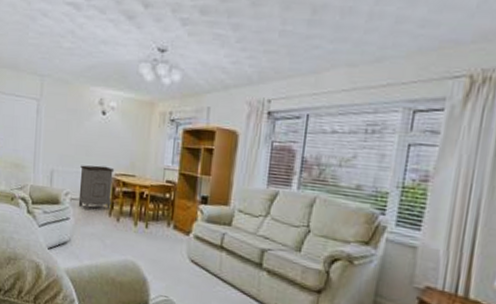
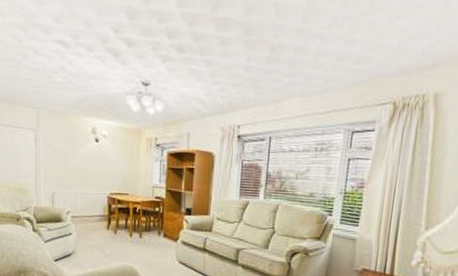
nightstand: present [78,165,115,210] -> none [79,186,110,226]

